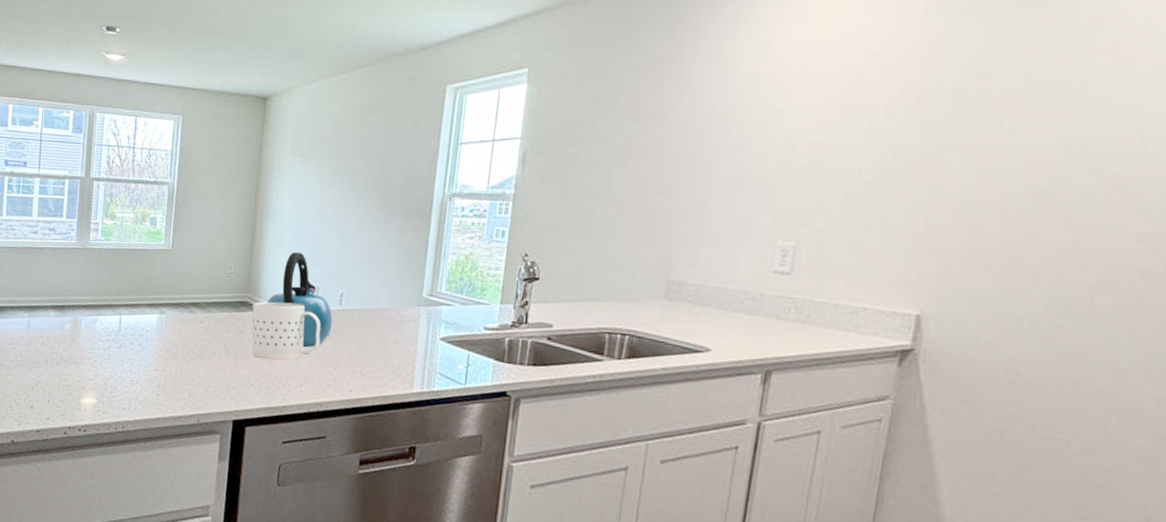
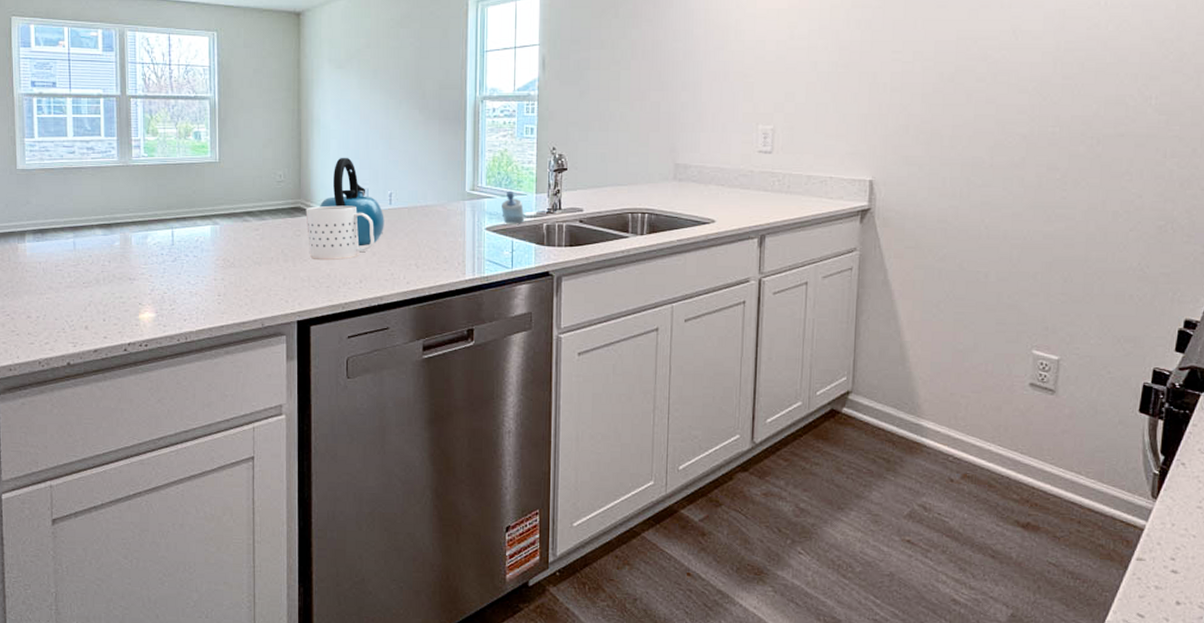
soap dispenser: none [460,298,486,338] -> present [501,190,525,226]

